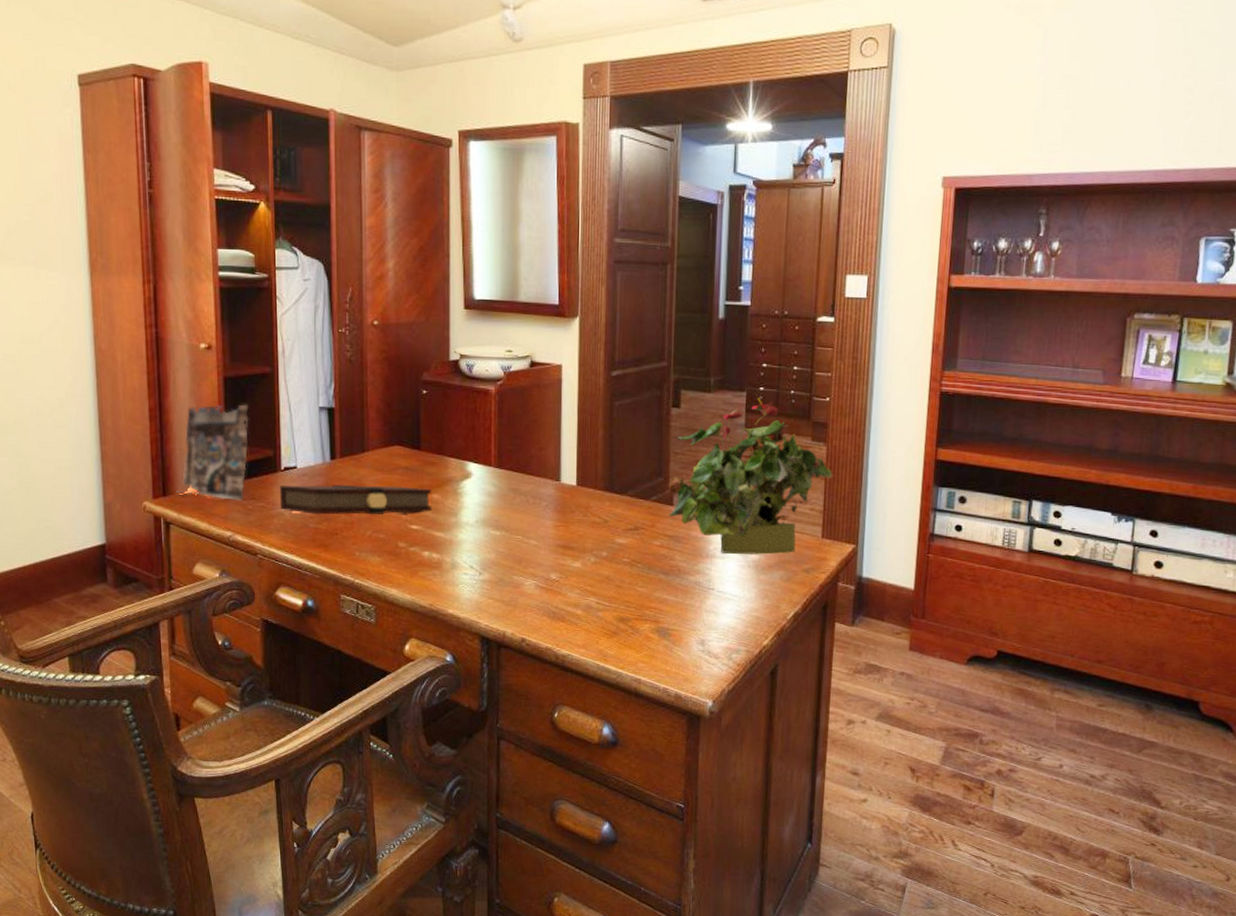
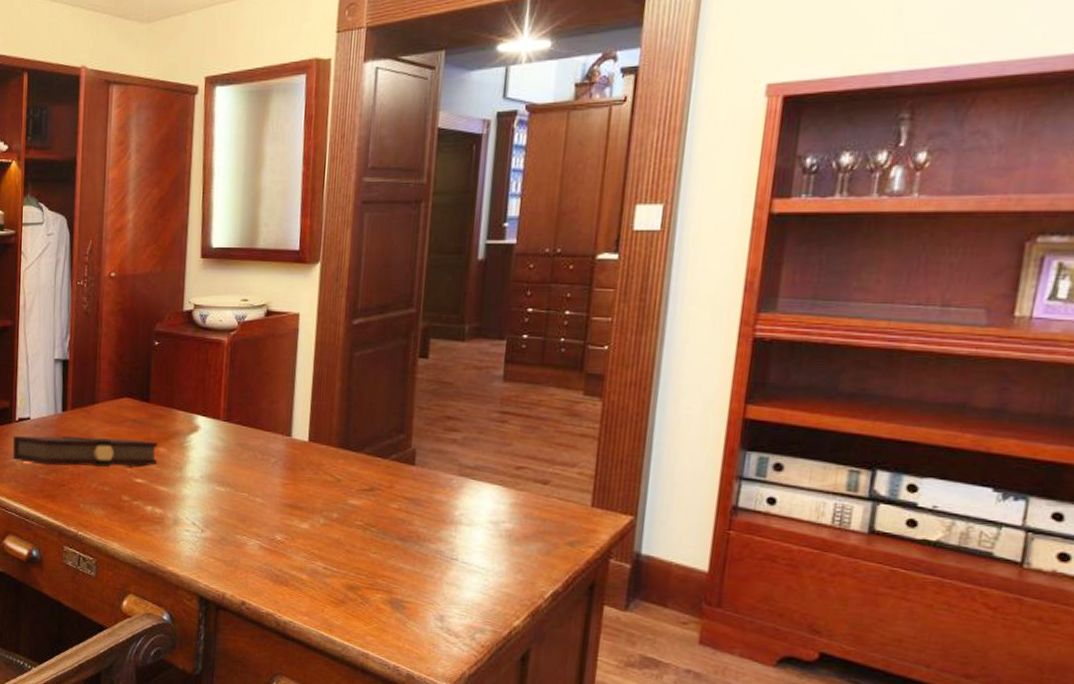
potted plant: present [668,398,834,555] -> none [409,347,610,524]

